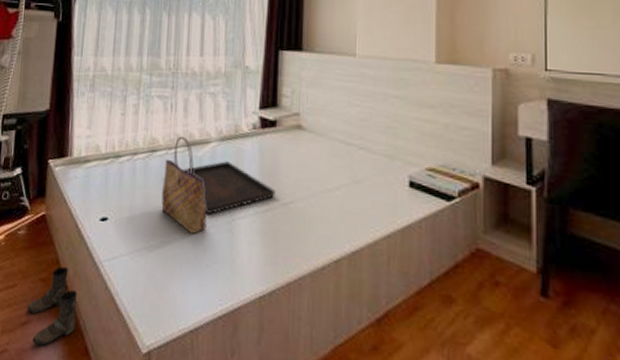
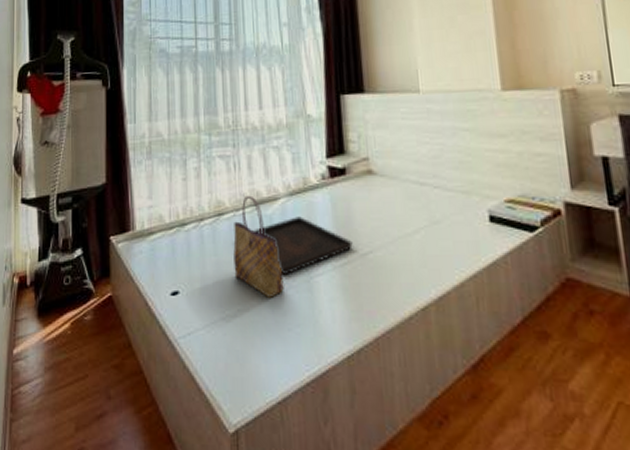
boots: present [27,266,77,346] -> none [101,349,156,438]

